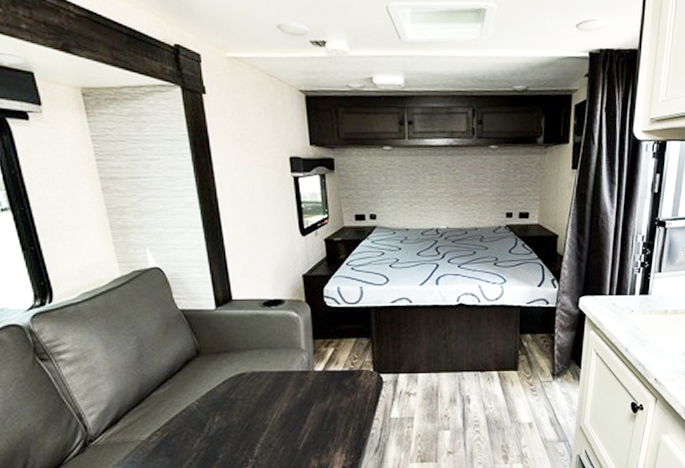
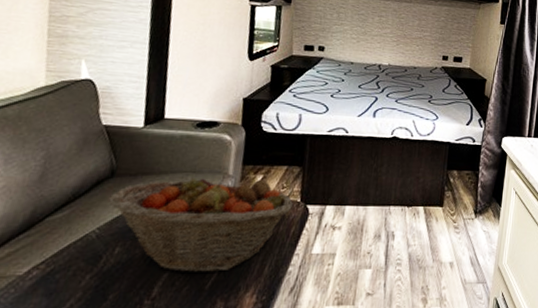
fruit basket: none [200,350,366,437] -> present [109,176,293,273]

